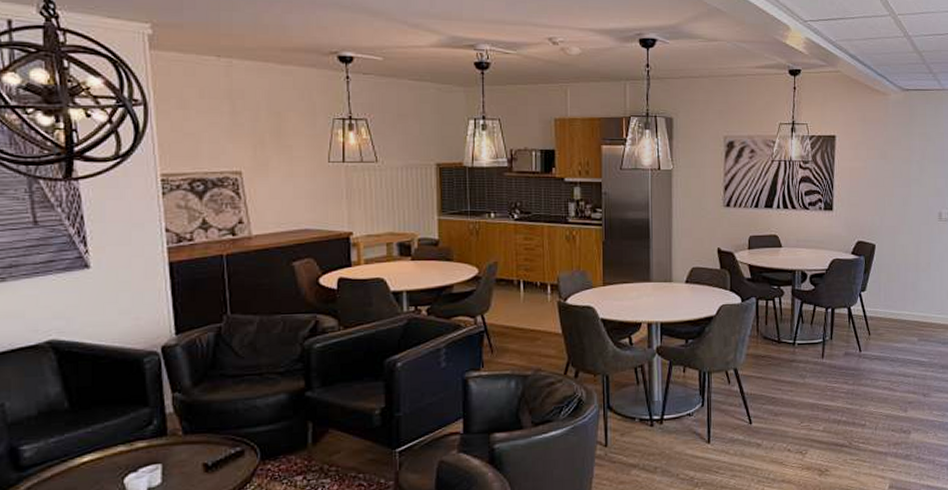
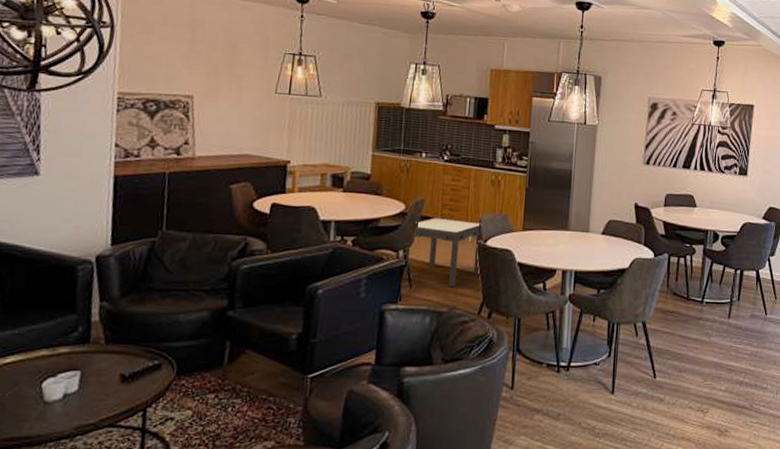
side table: none [480,279,562,349] -> present [401,218,482,287]

